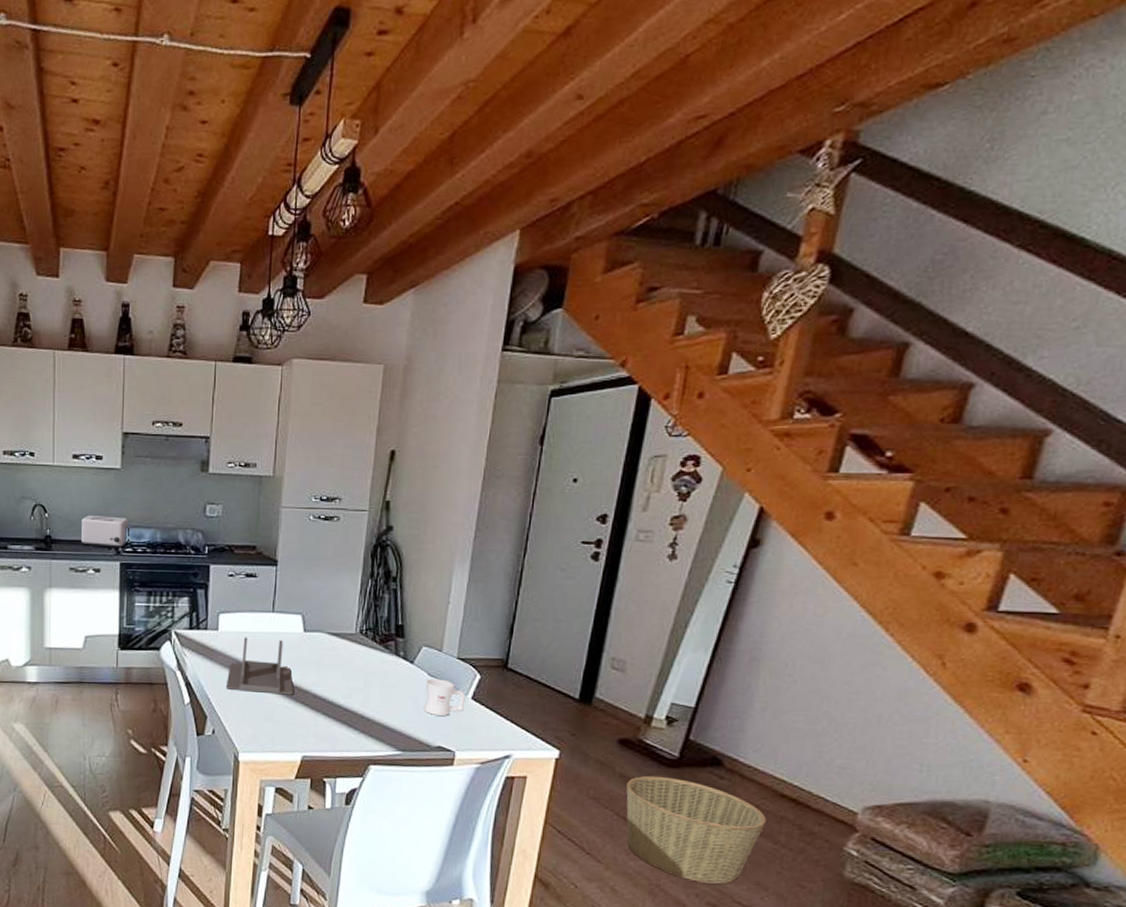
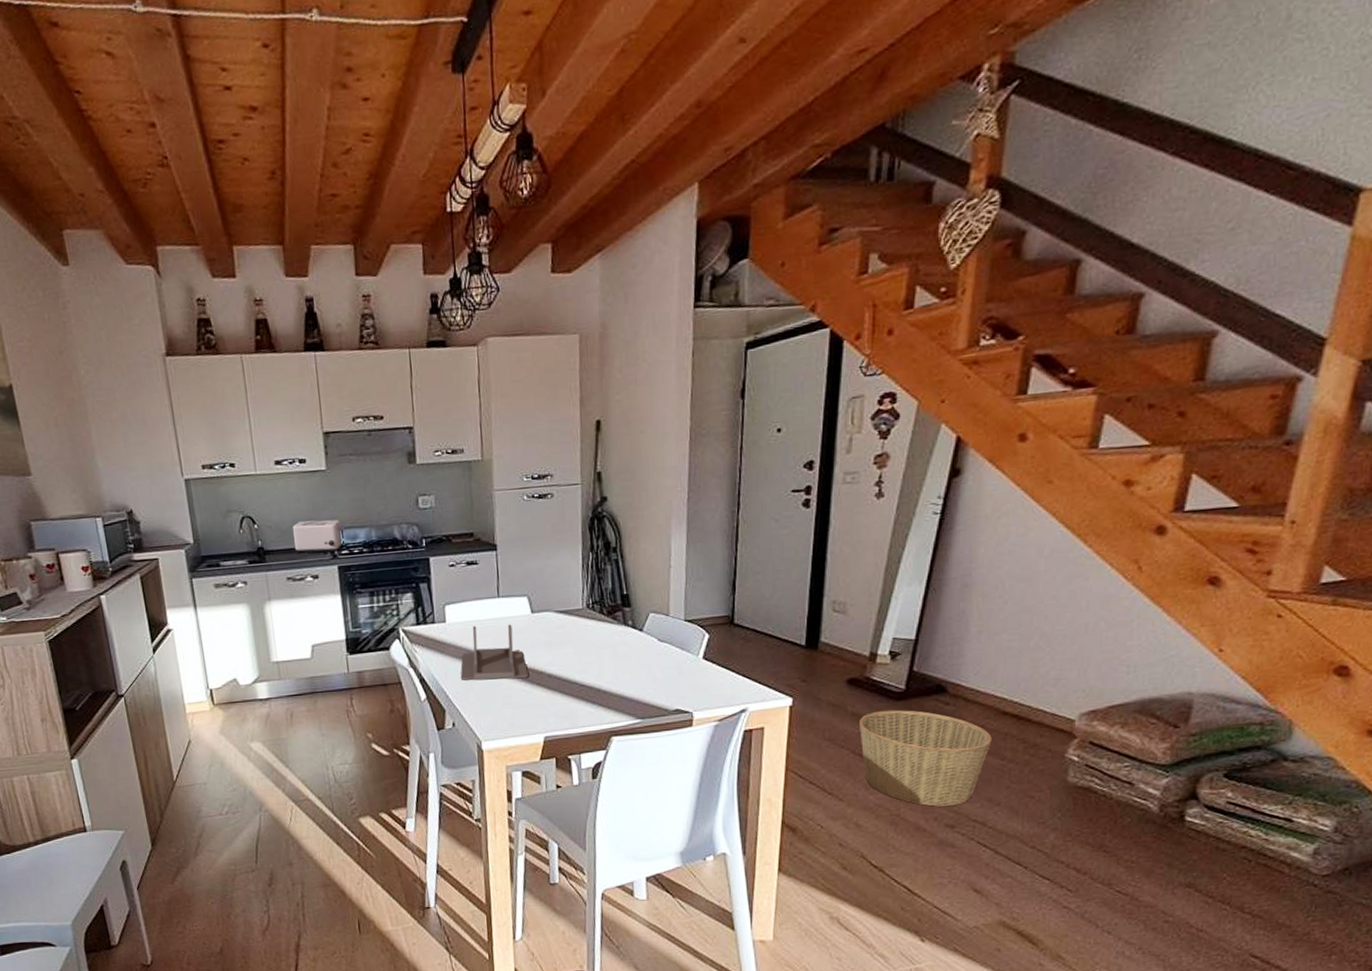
mug: present [423,678,466,717] -> none [656,643,697,680]

